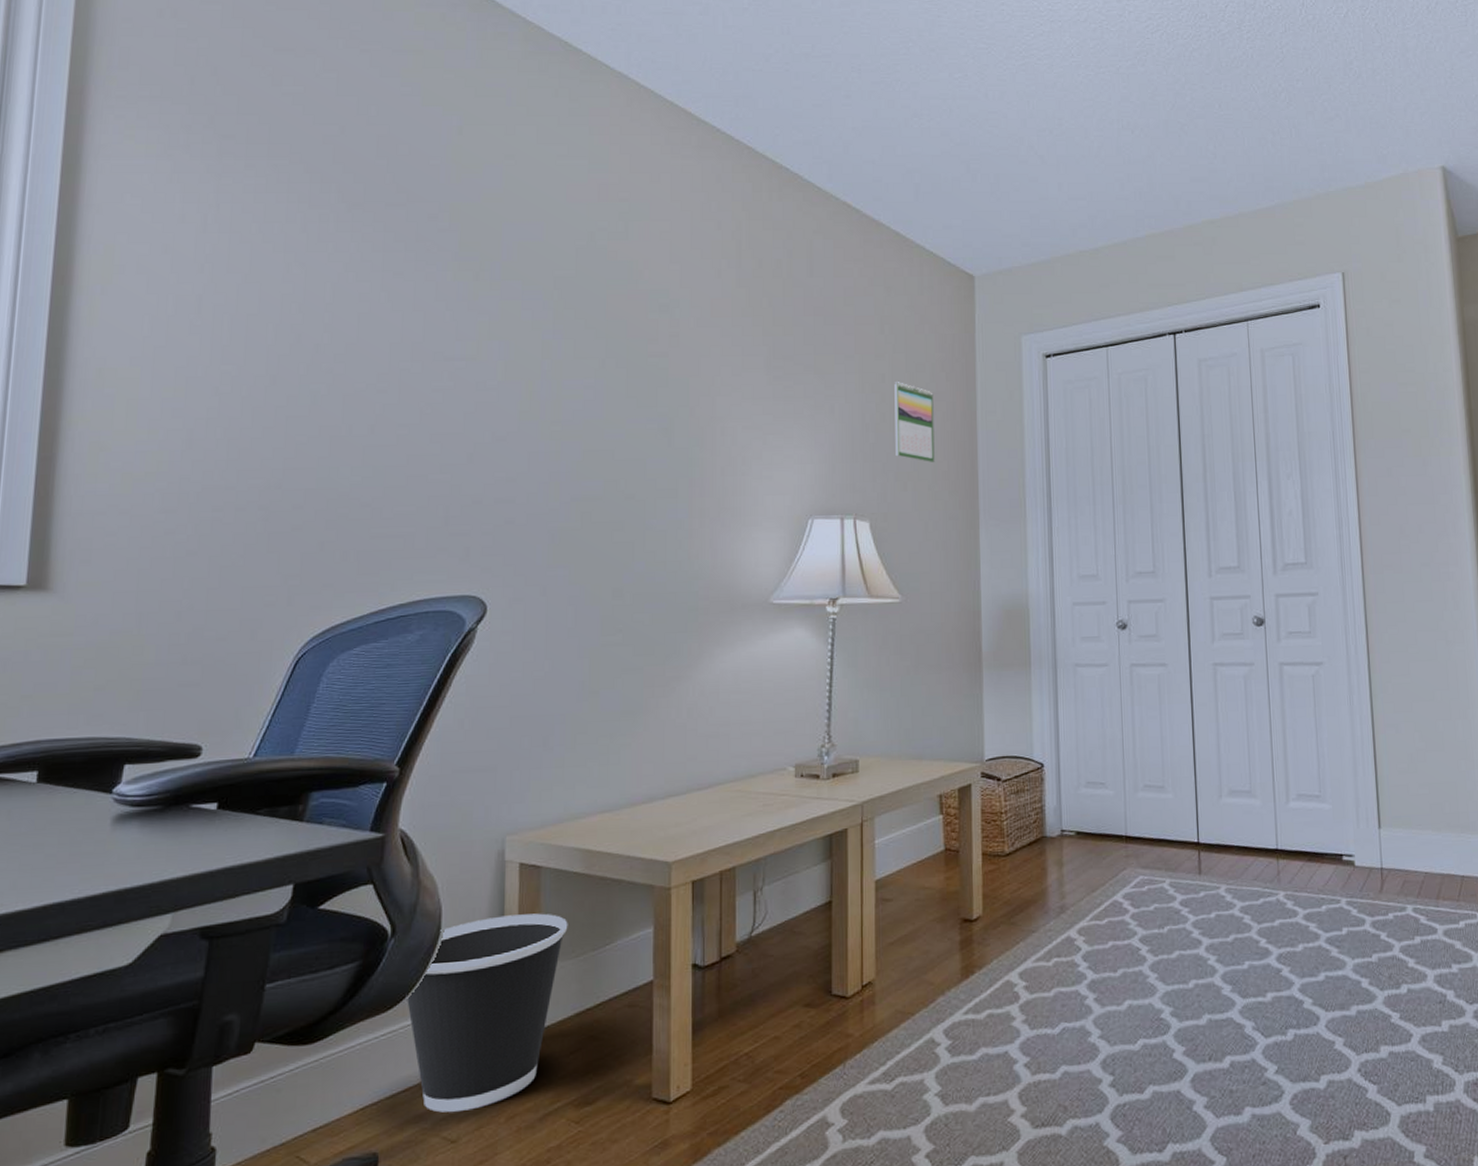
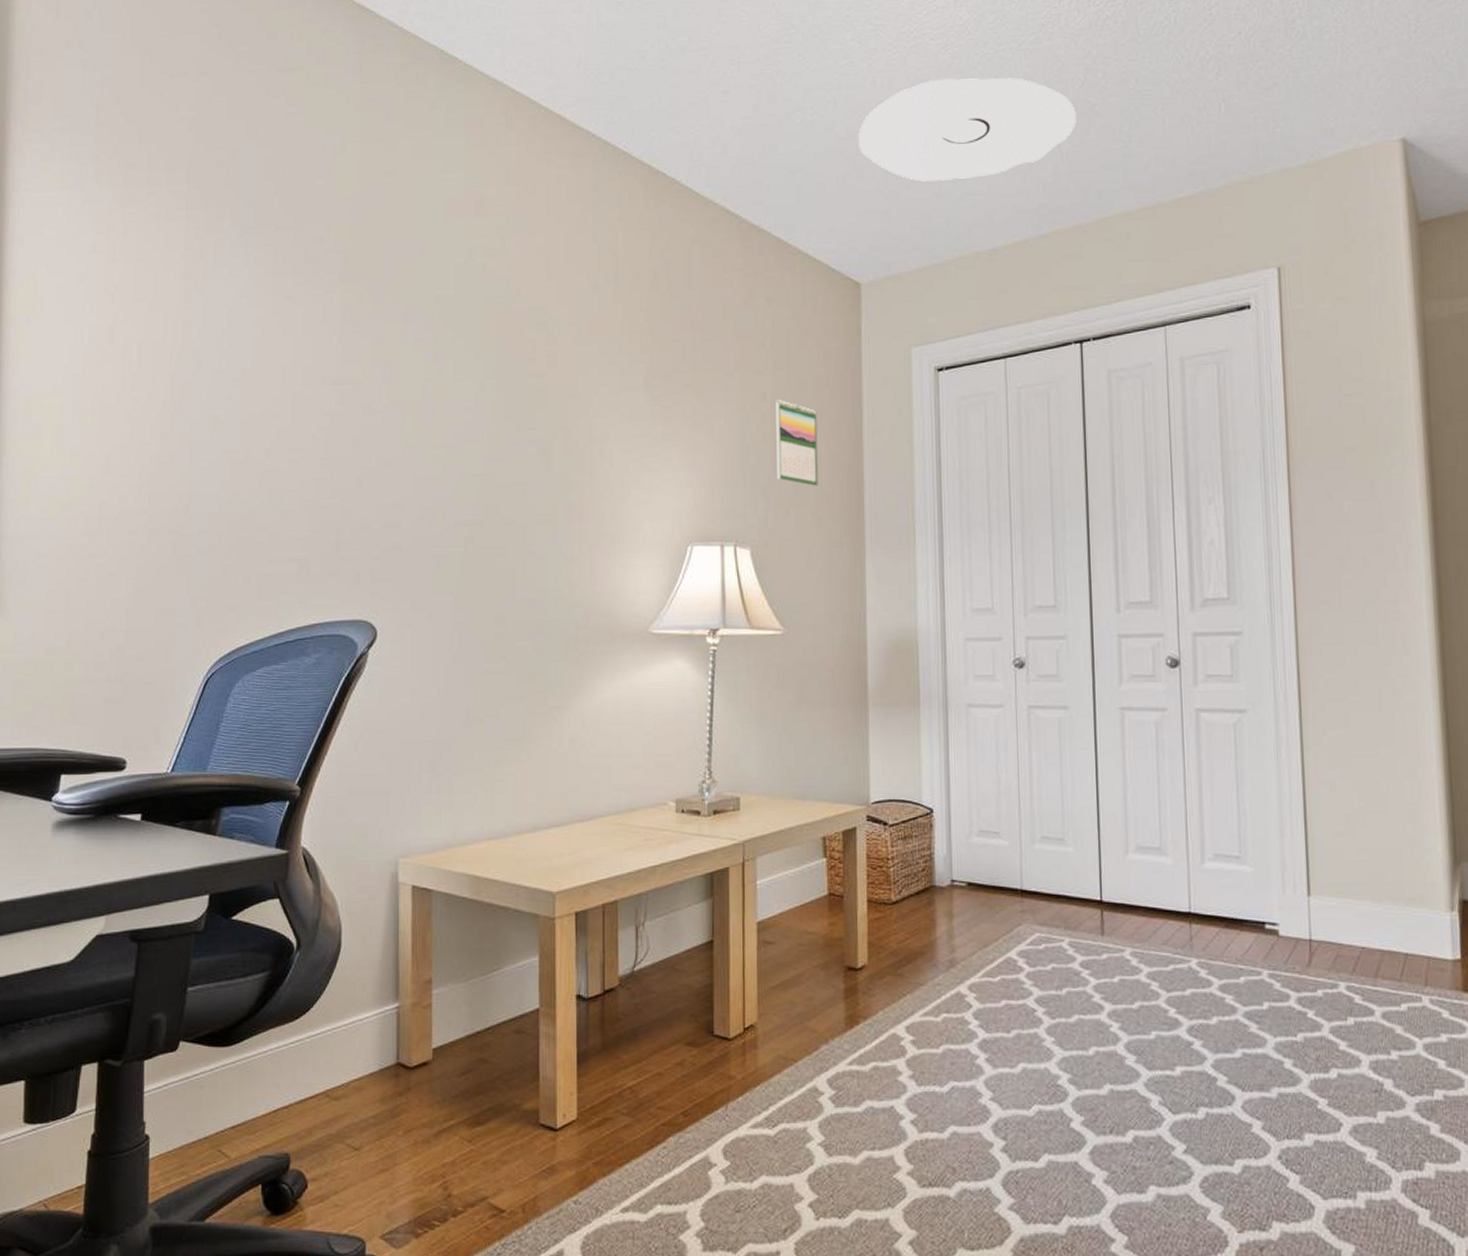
wastebasket: present [406,913,568,1113] -> none [311,936,458,1121]
ceiling light: none [972,95,1168,186] -> present [858,77,1076,182]

